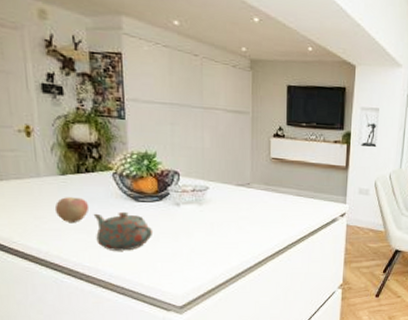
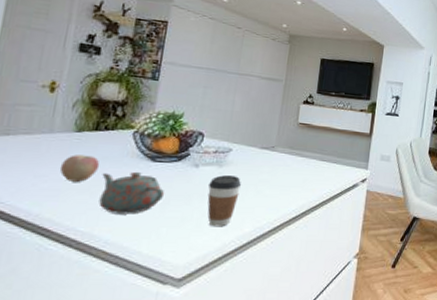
coffee cup: none [191,213,223,261] -> present [207,175,242,227]

